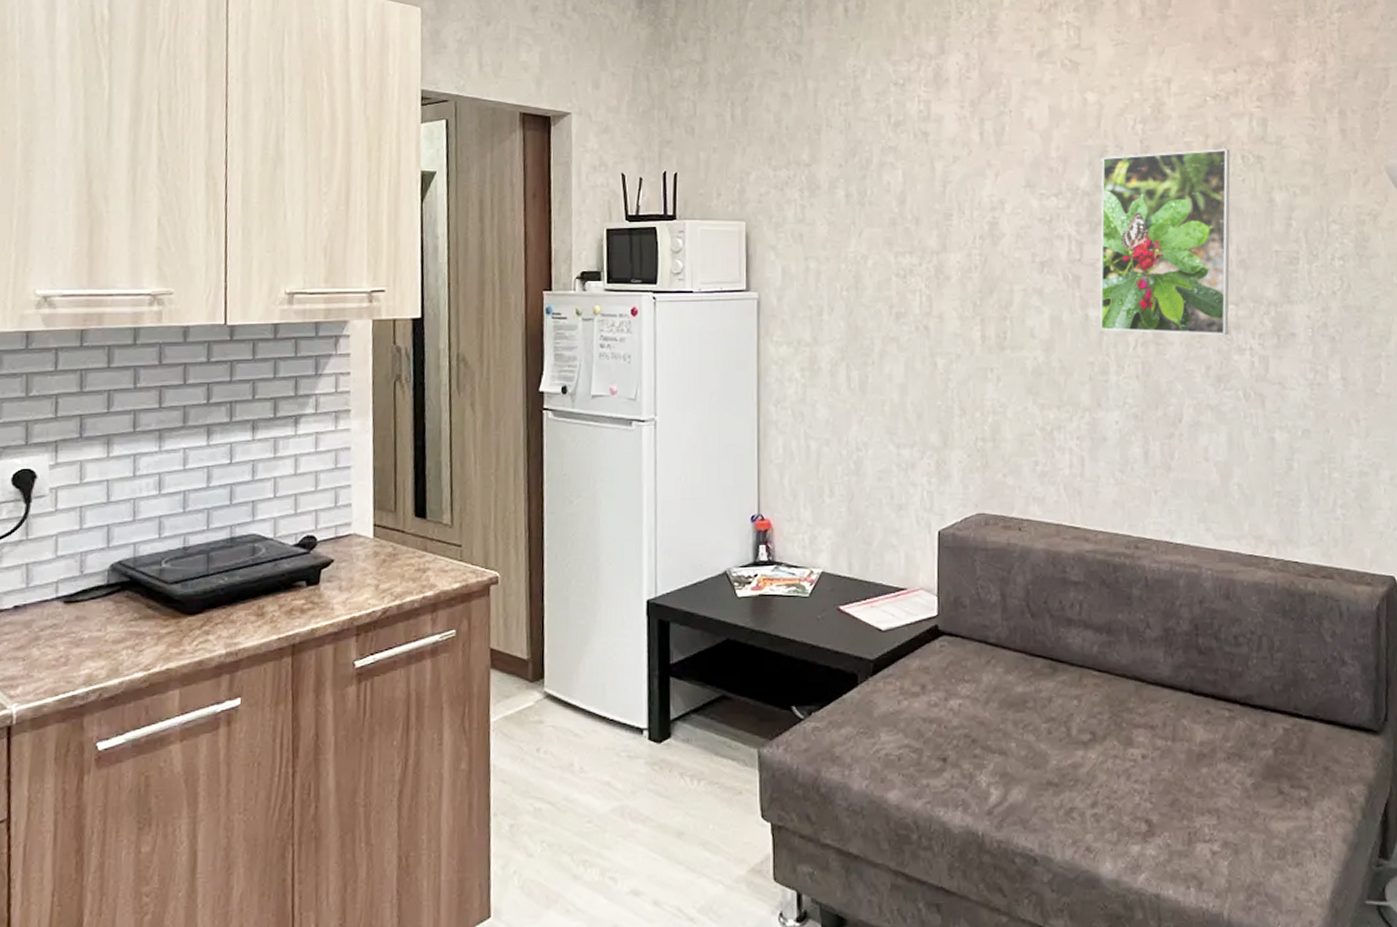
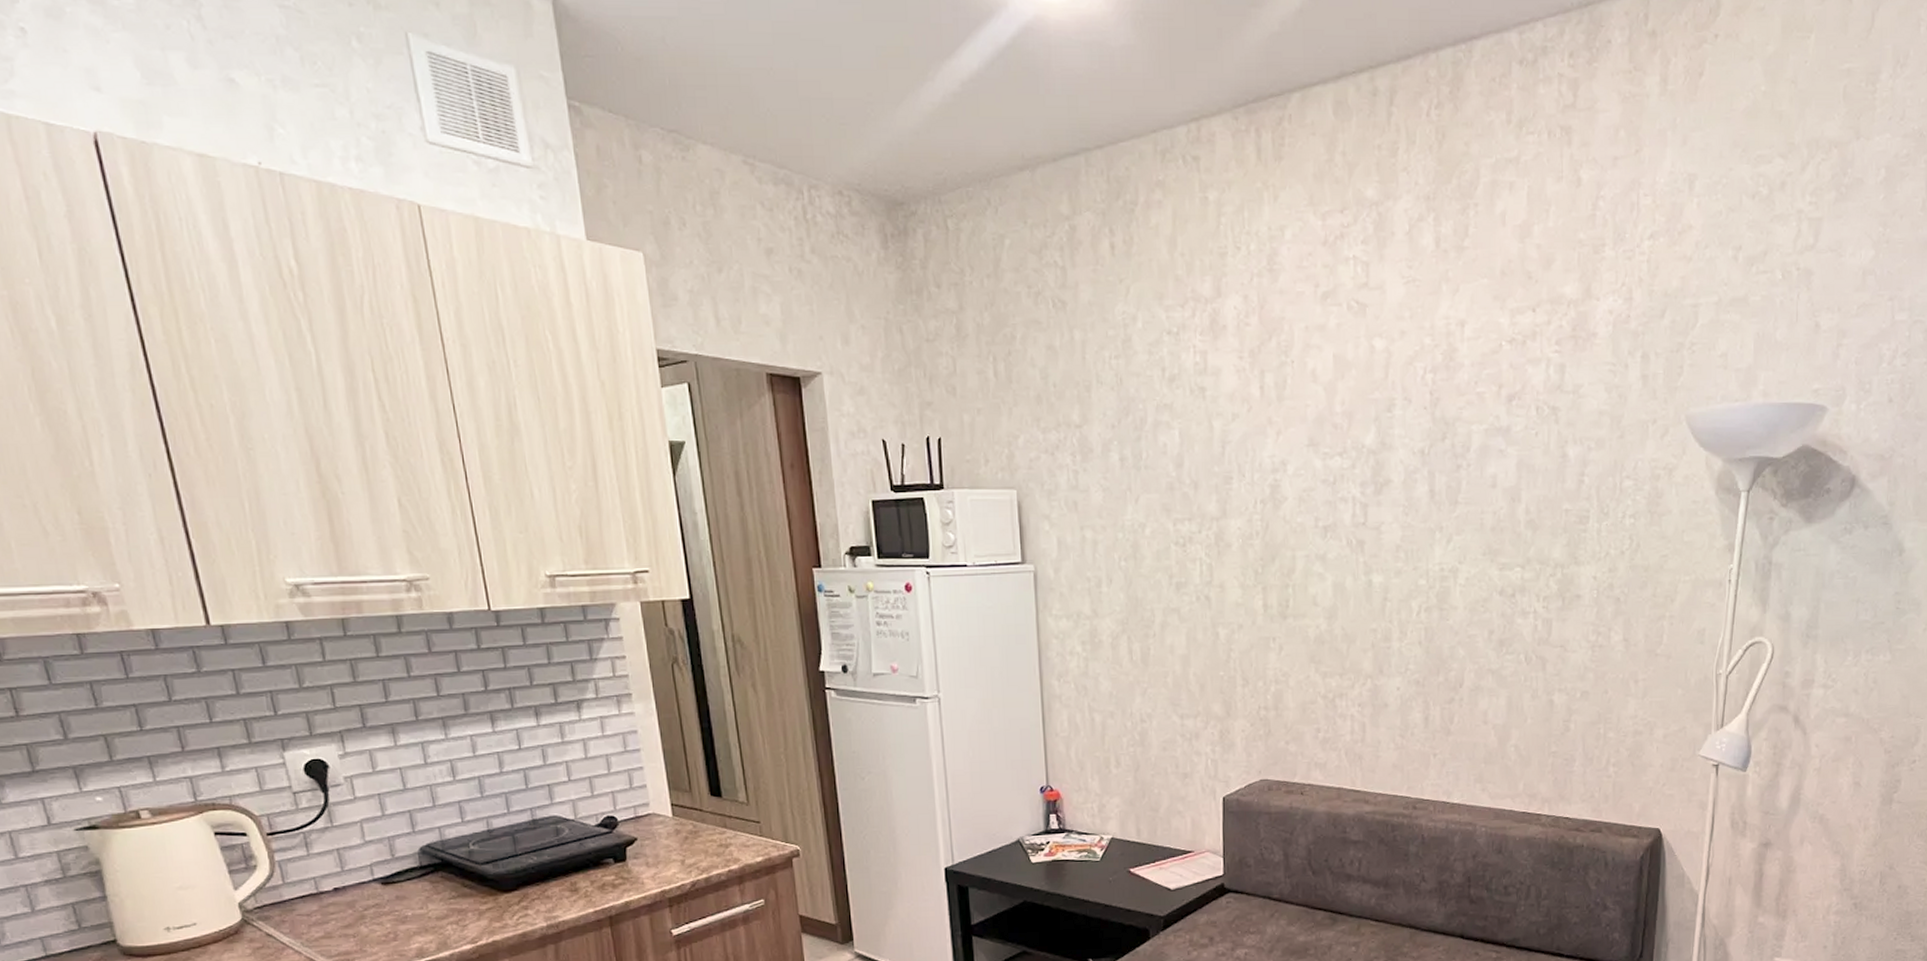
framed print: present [1100,148,1231,335] -> none [1383,399,1524,599]

